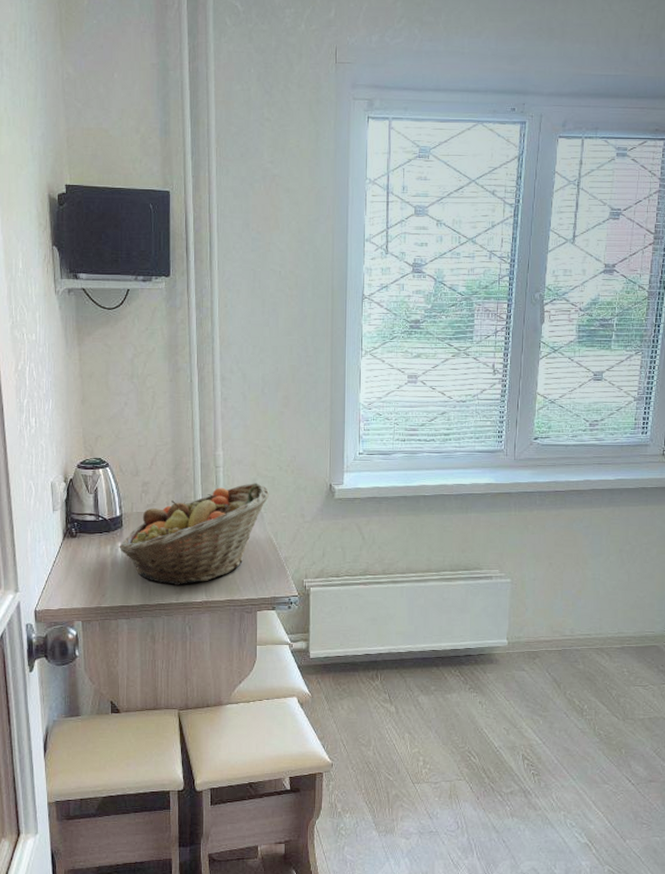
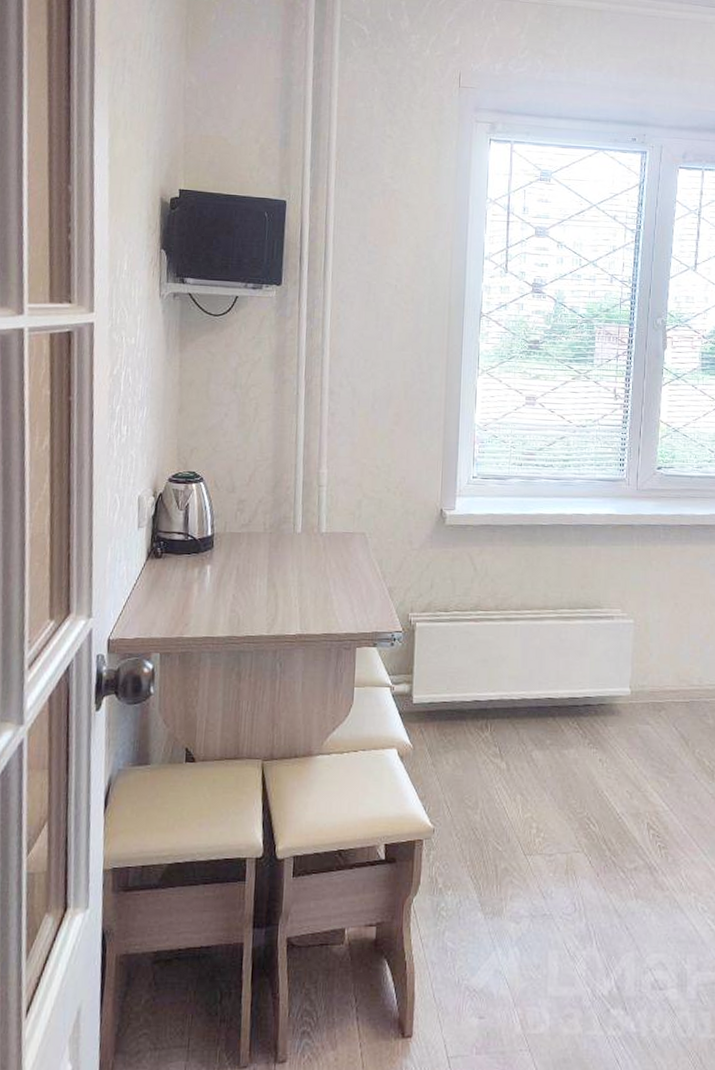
fruit basket: present [119,483,270,586] -> none [207,505,376,617]

